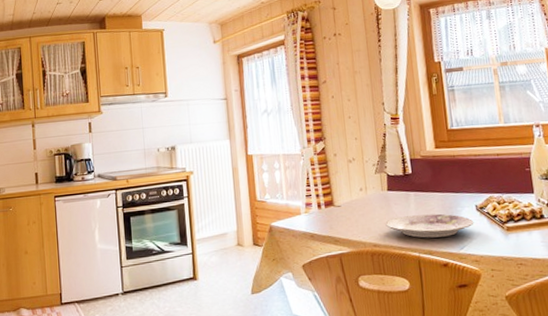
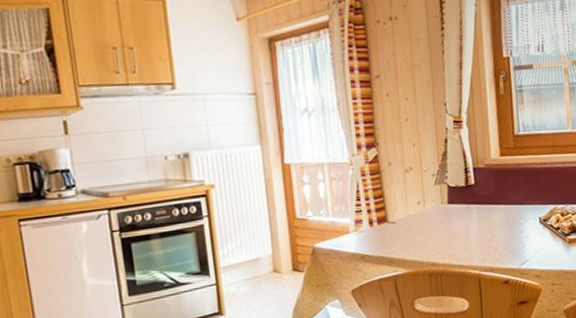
plate: present [385,213,474,238] -> none [445,227,537,255]

